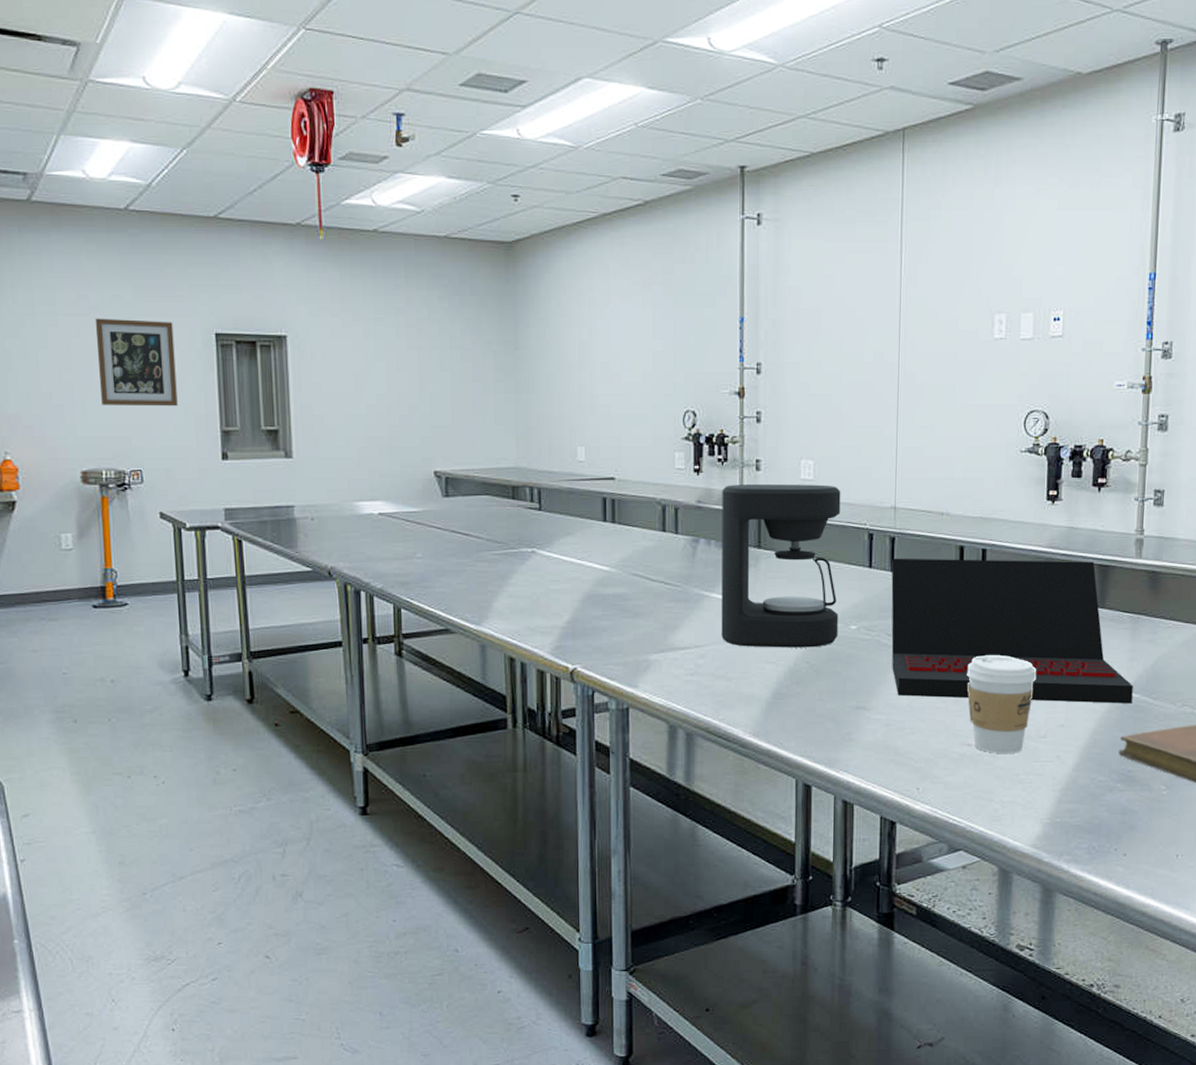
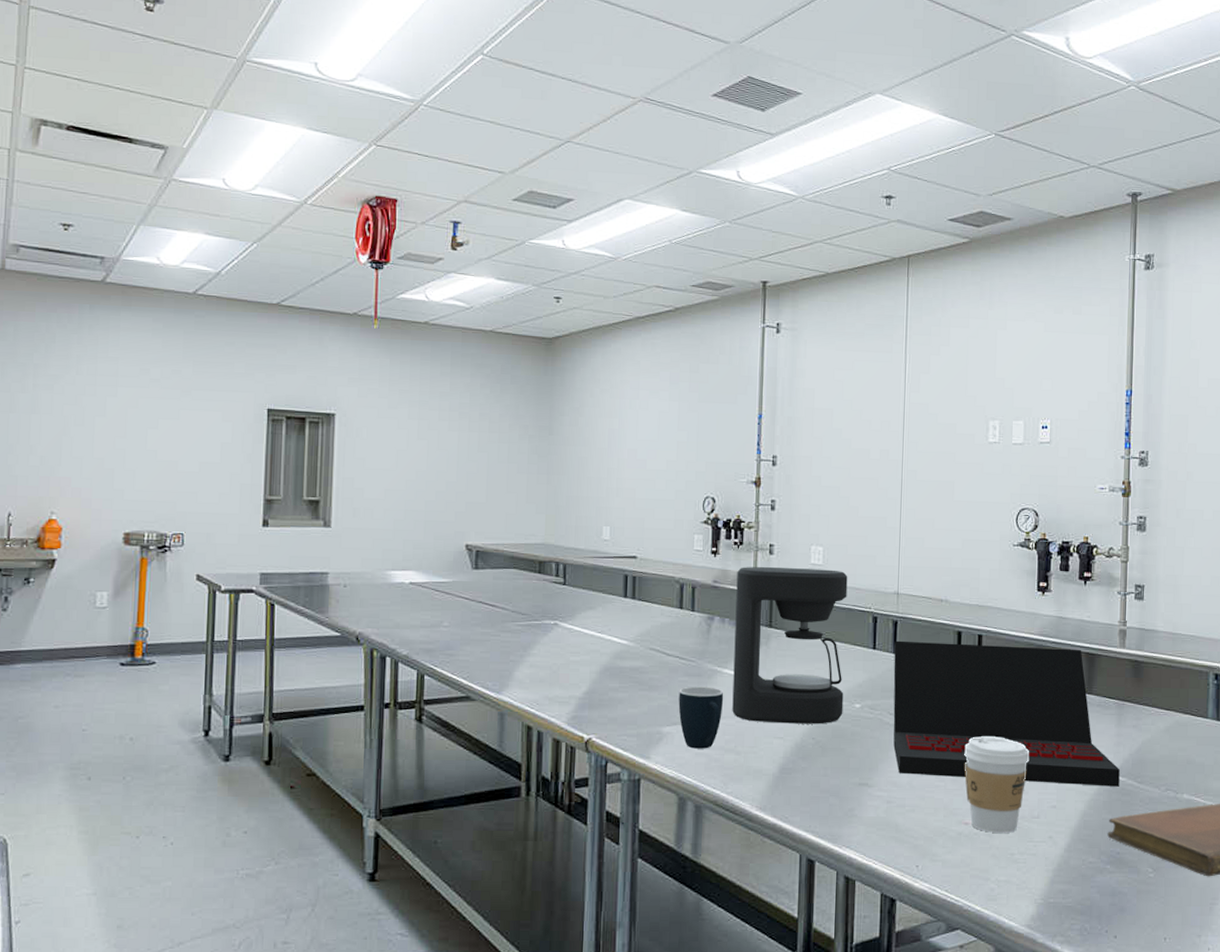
wall art: present [95,318,178,407] -> none [151,390,228,475]
mug: none [665,612,712,676] -> present [678,686,724,749]

